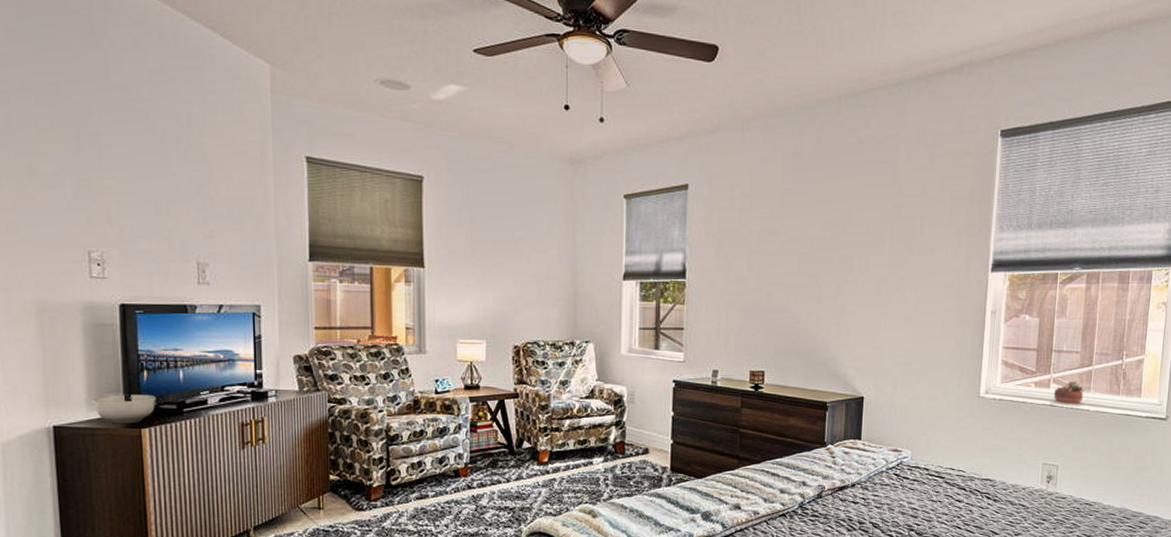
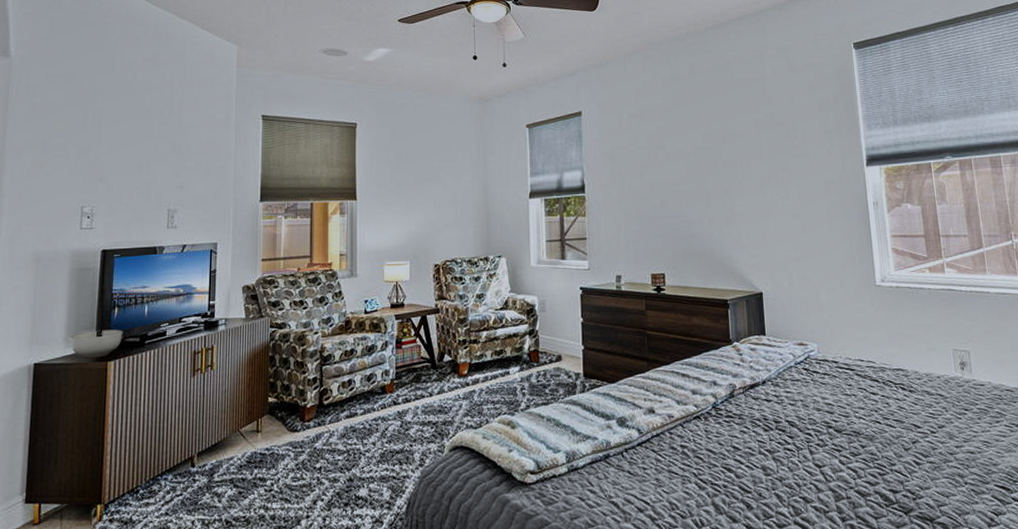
succulent plant: present [1049,381,1087,407] -> none [947,263,985,290]

